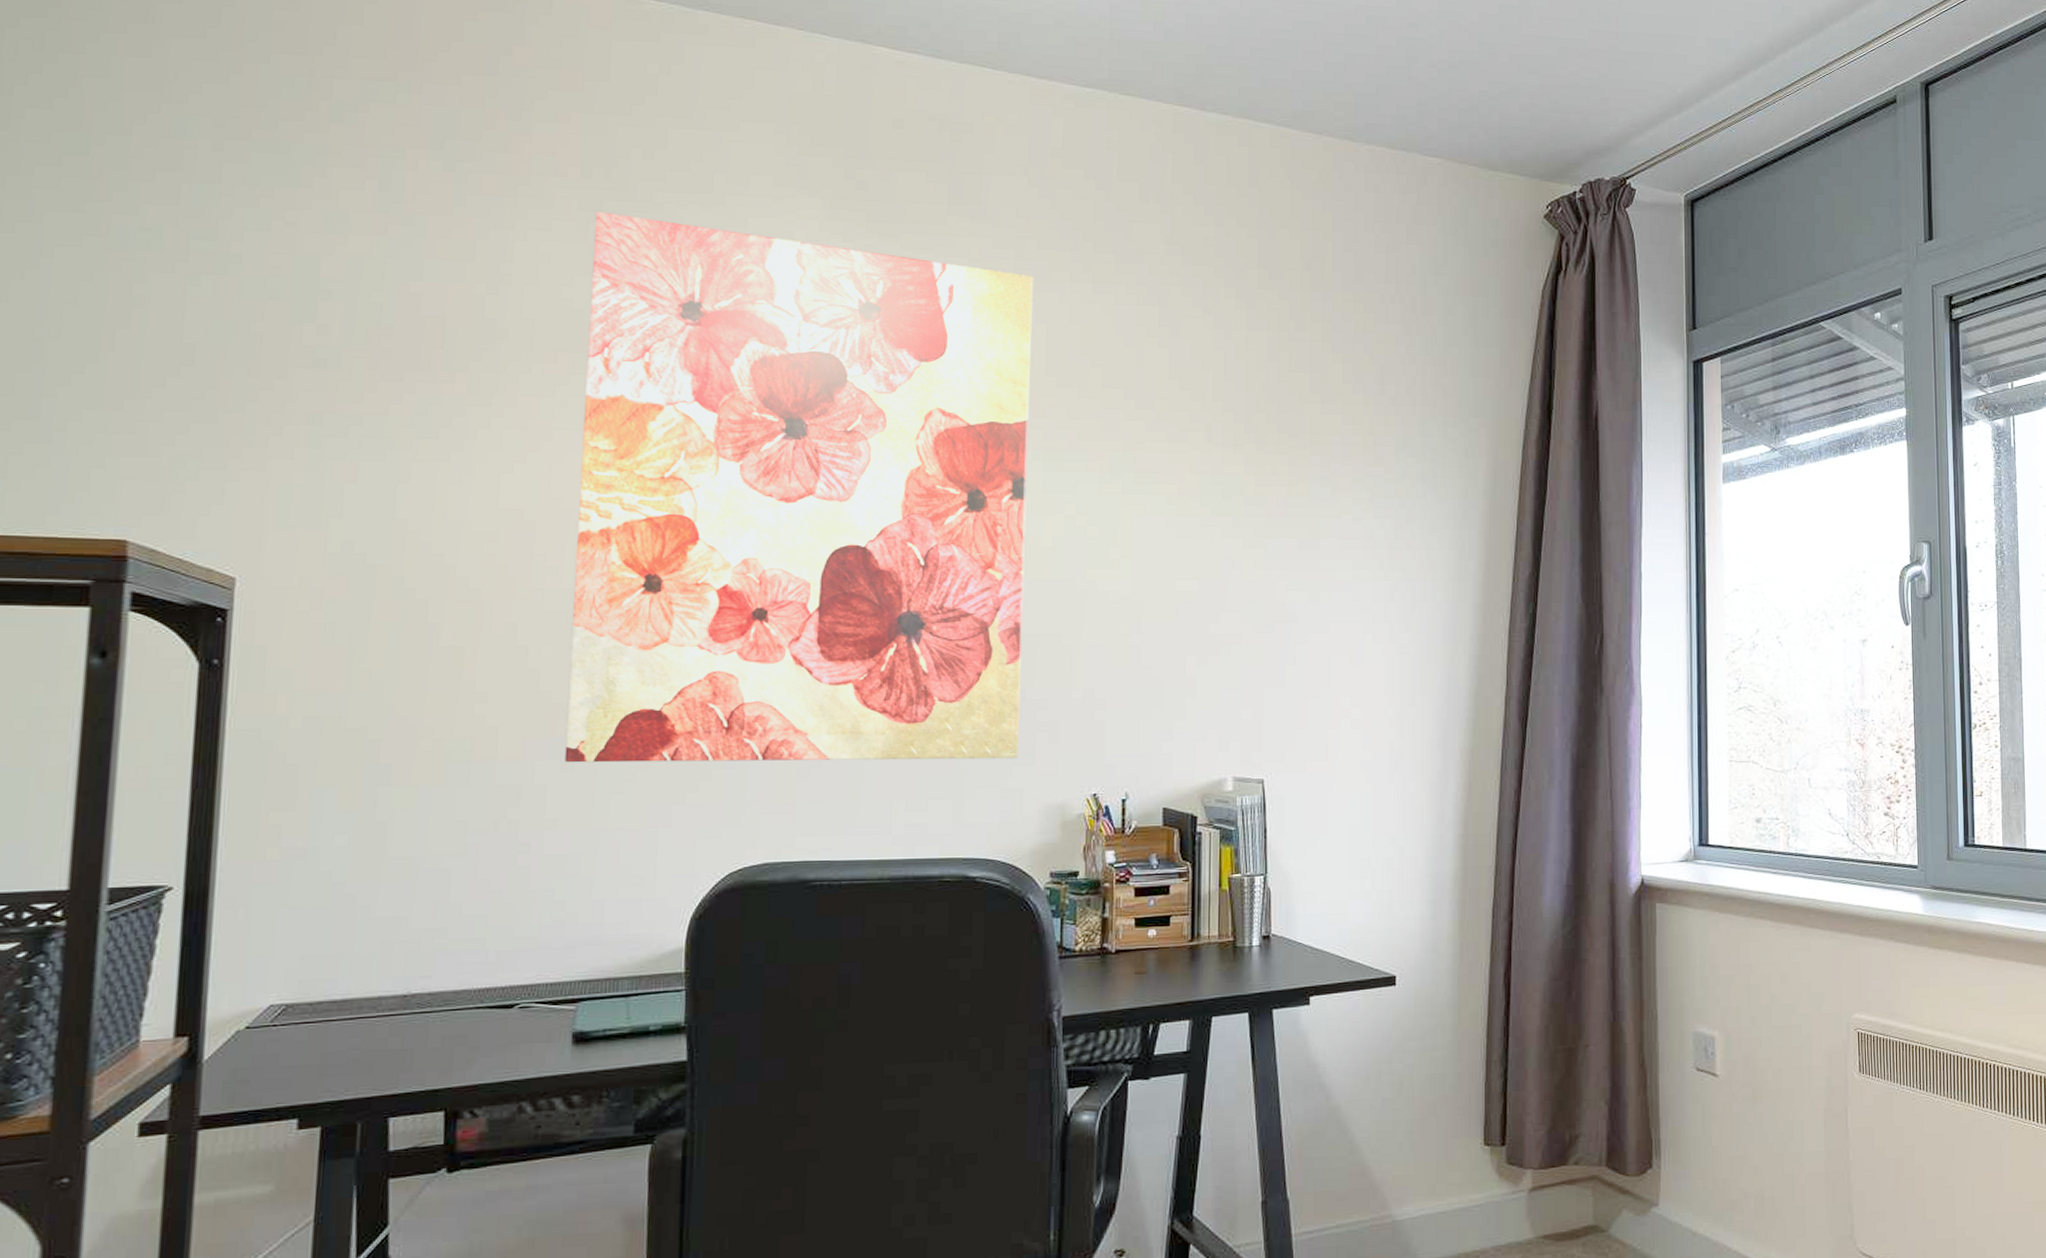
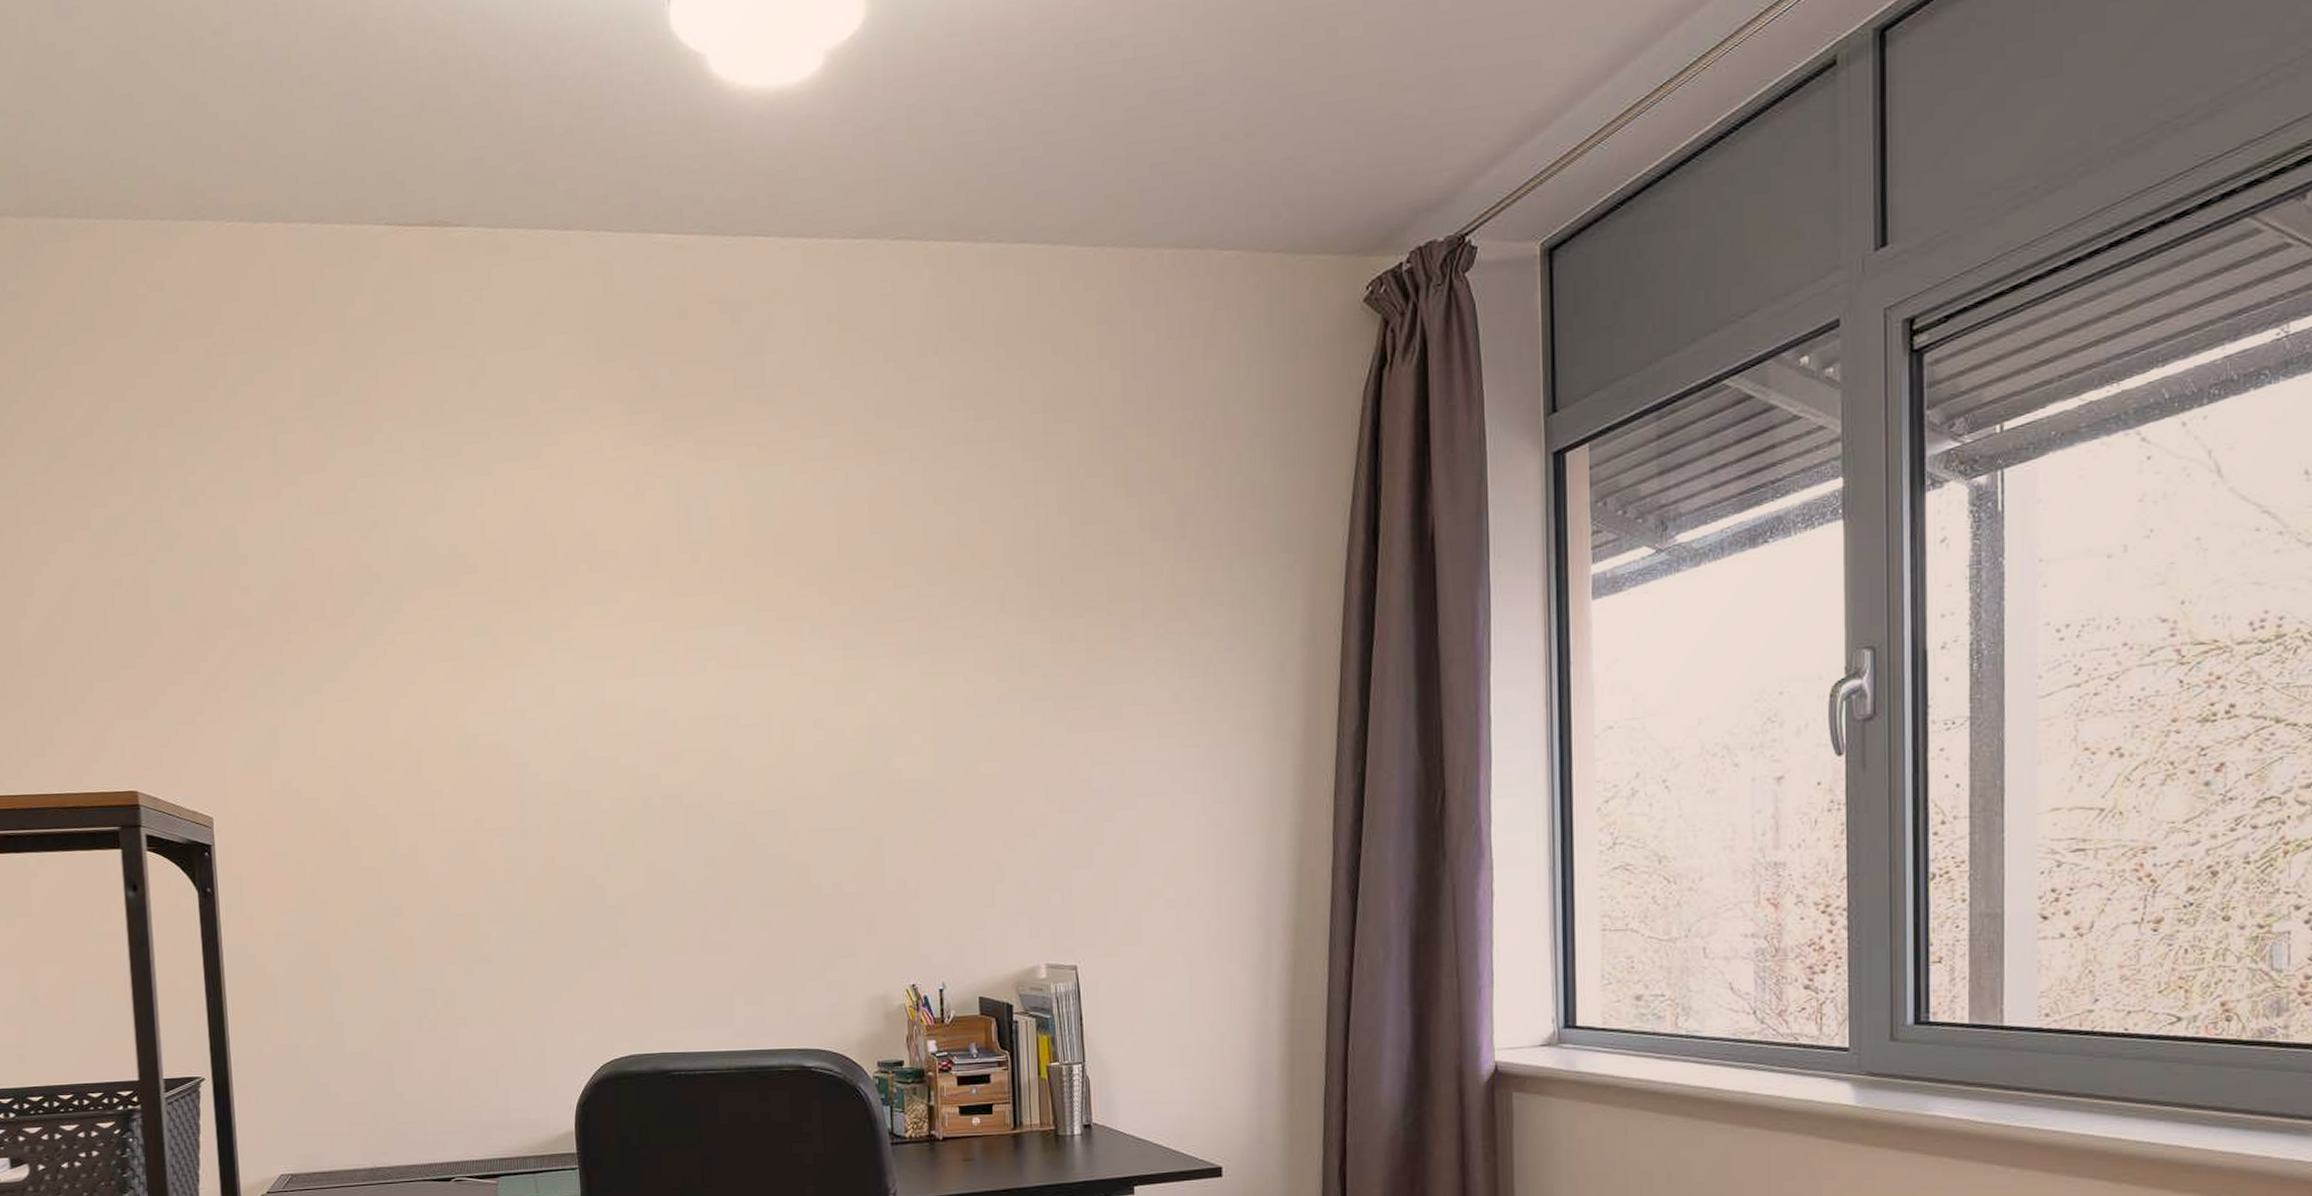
wall art: present [564,211,1034,763] -> none [437,448,841,968]

